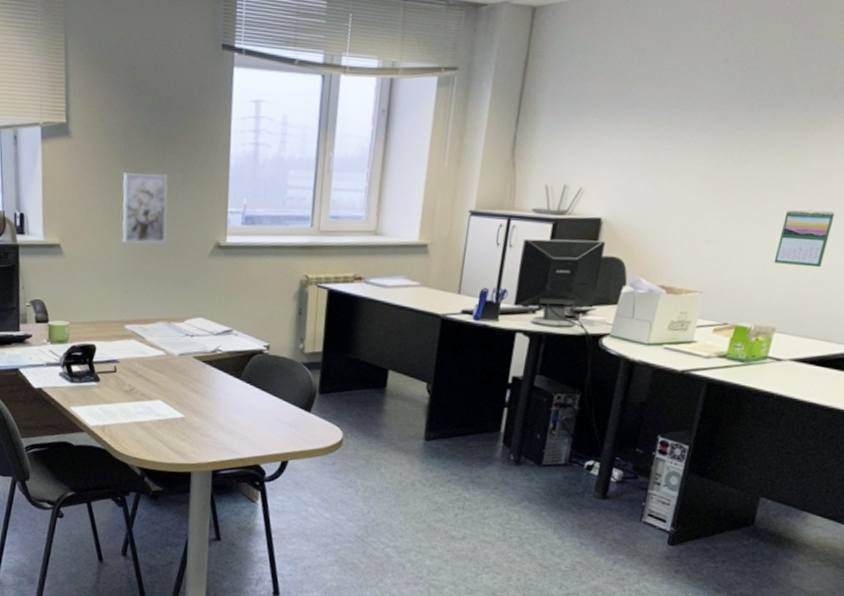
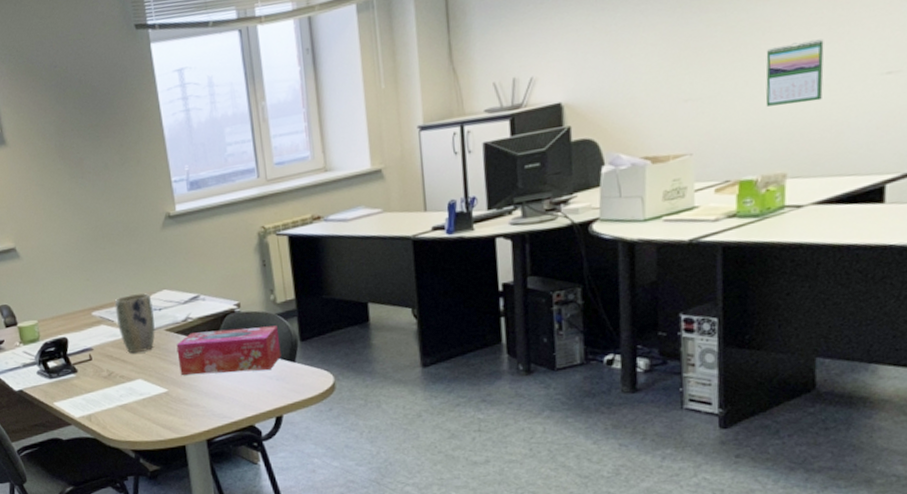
wall art: present [121,171,168,244] -> none [63,159,116,234]
plant pot: none [147,315,186,374] -> present [114,292,155,353]
tissue box: none [200,365,301,415] -> present [176,325,282,375]

